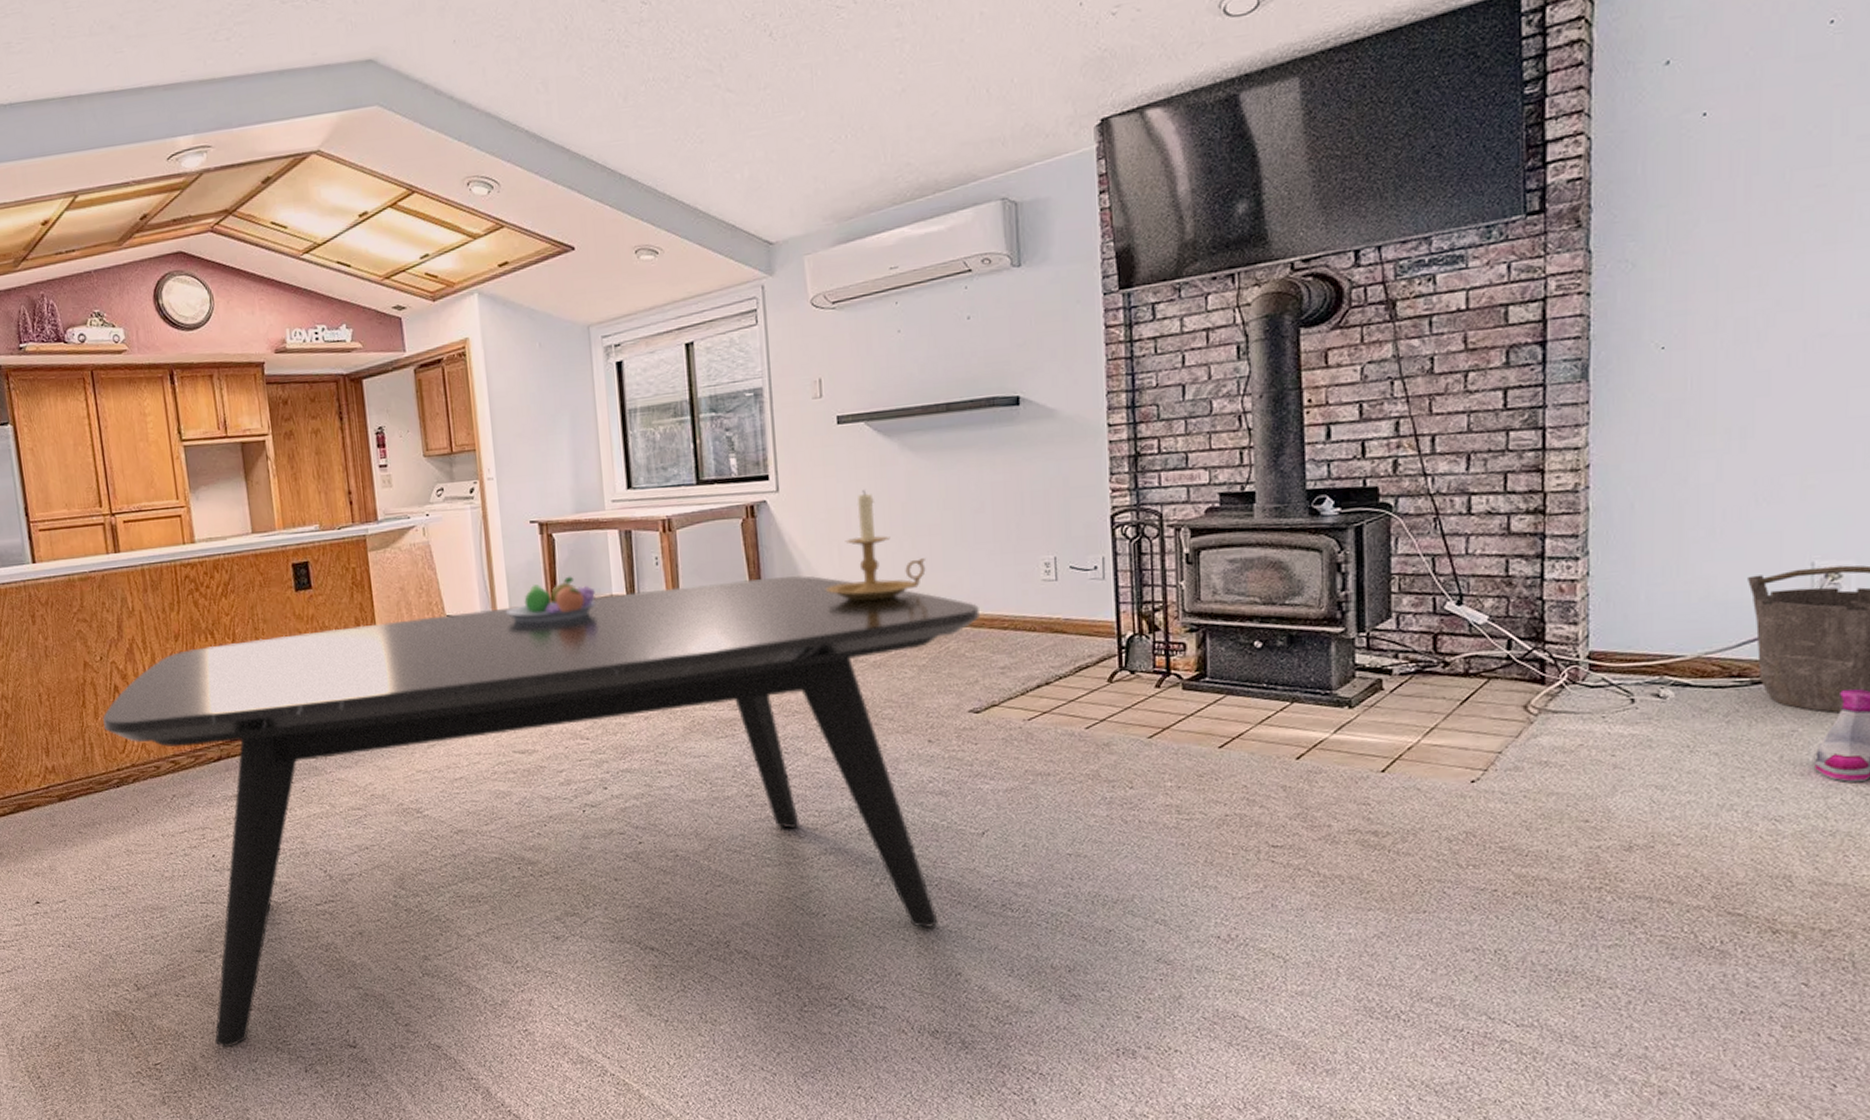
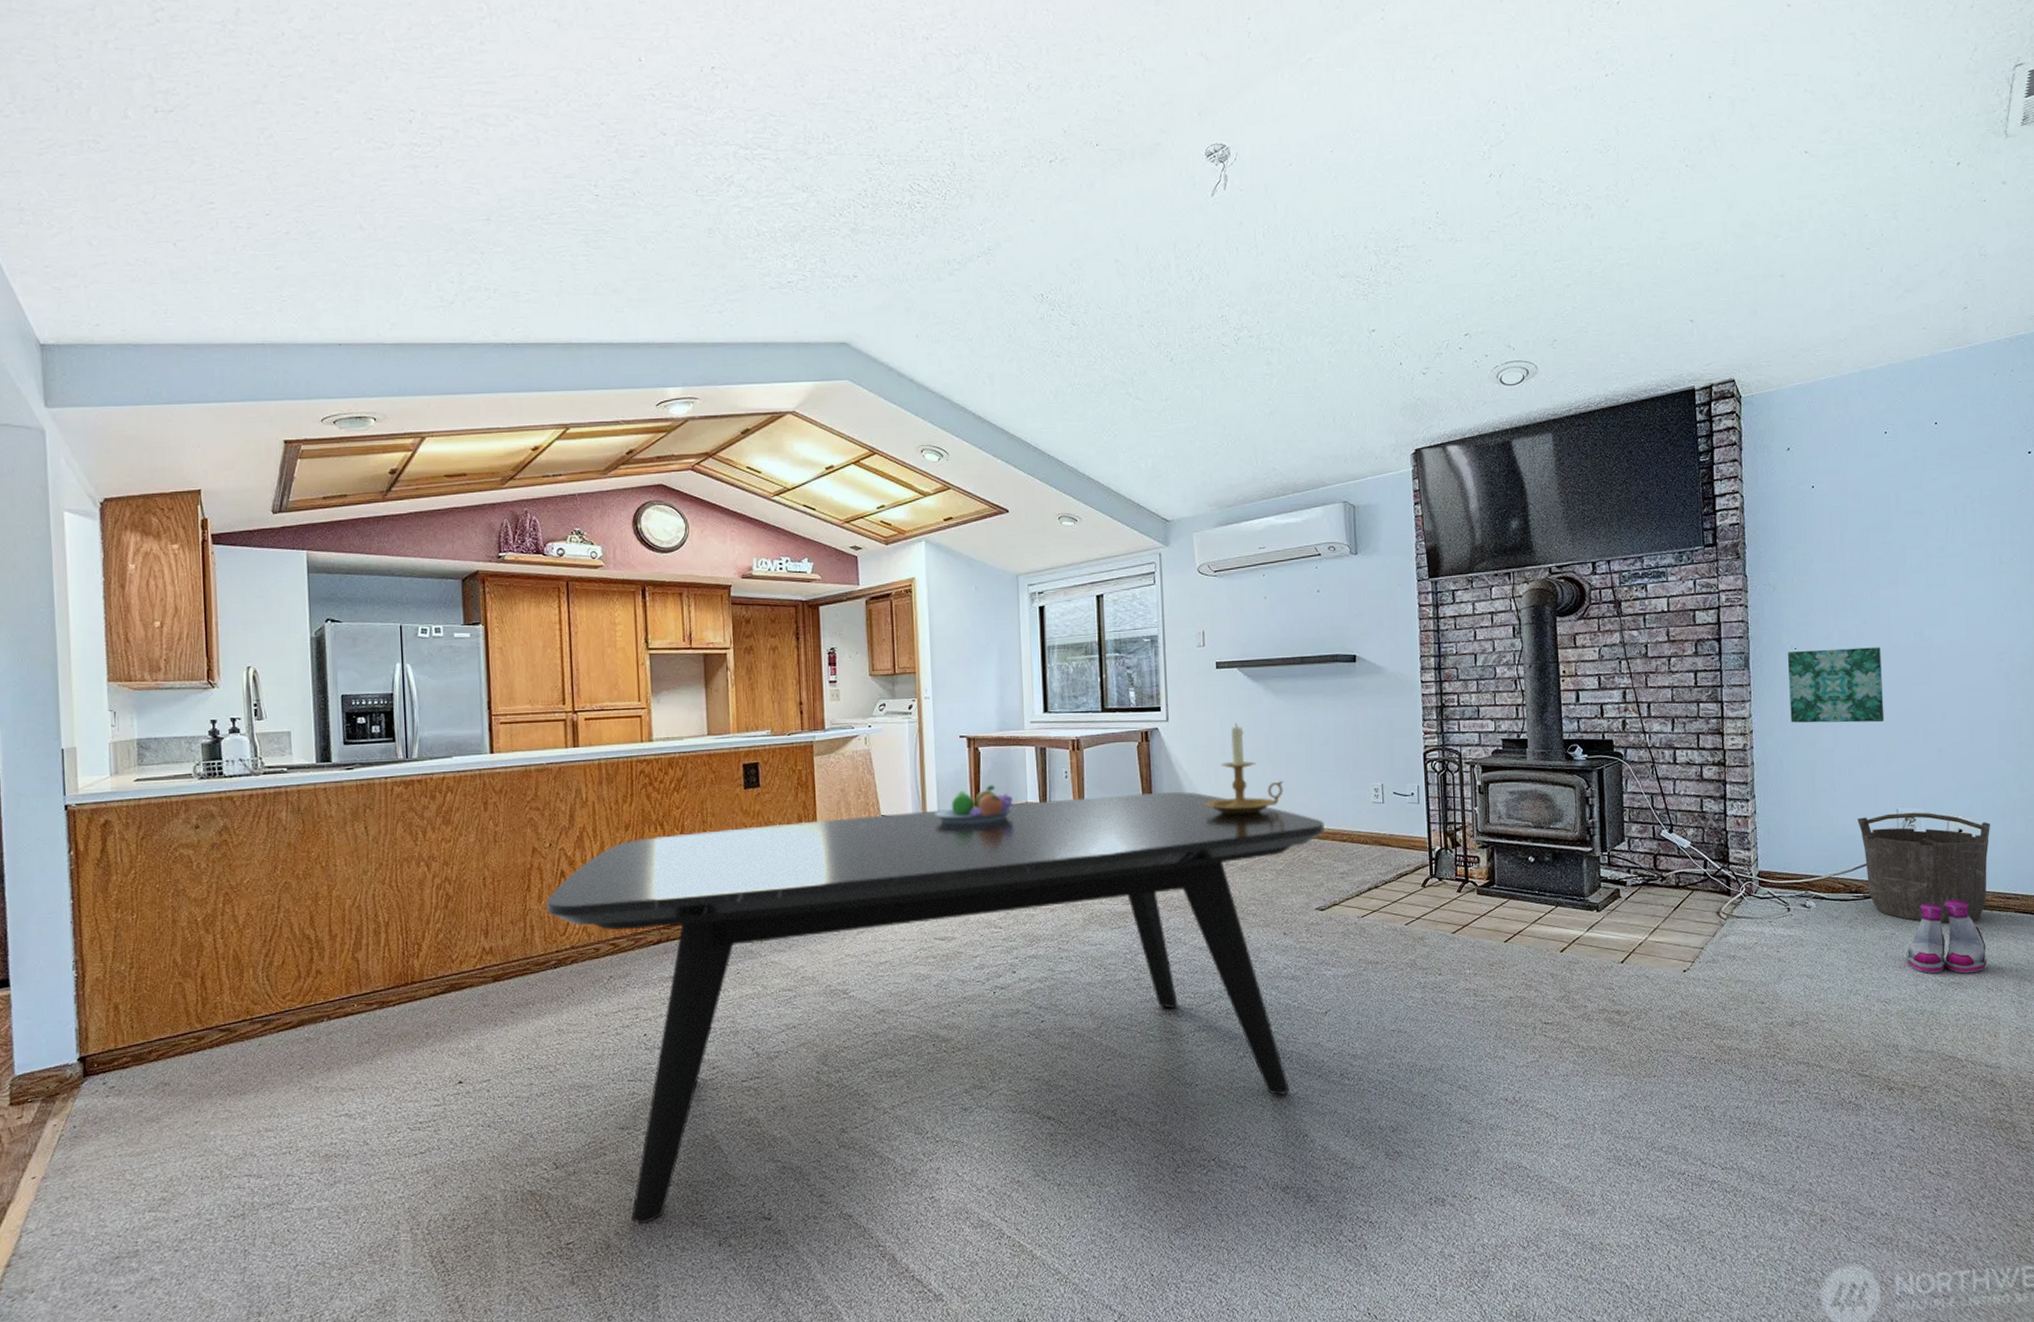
wall art: none [1649,337,1802,451] -> present [1787,647,1885,723]

